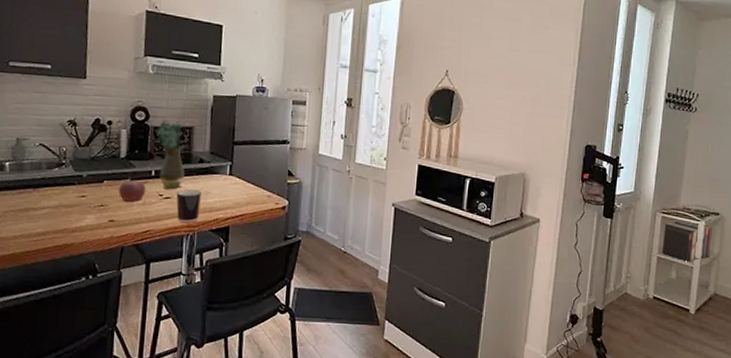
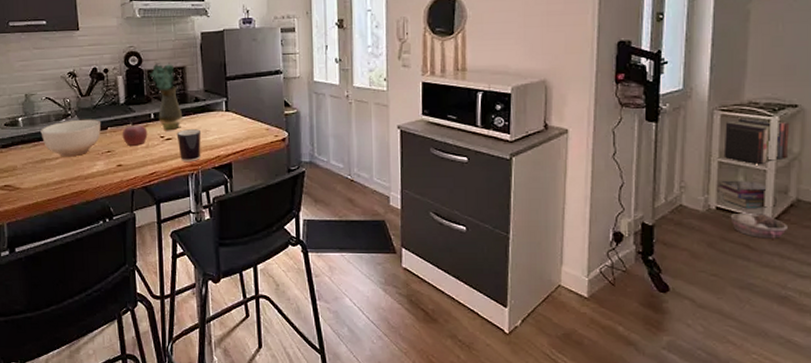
bowl: none [28,169,98,208] -> present [40,119,102,157]
books: none [655,273,699,300] -> present [718,180,776,208]
decorative basket: none [663,303,706,327] -> present [730,214,787,239]

